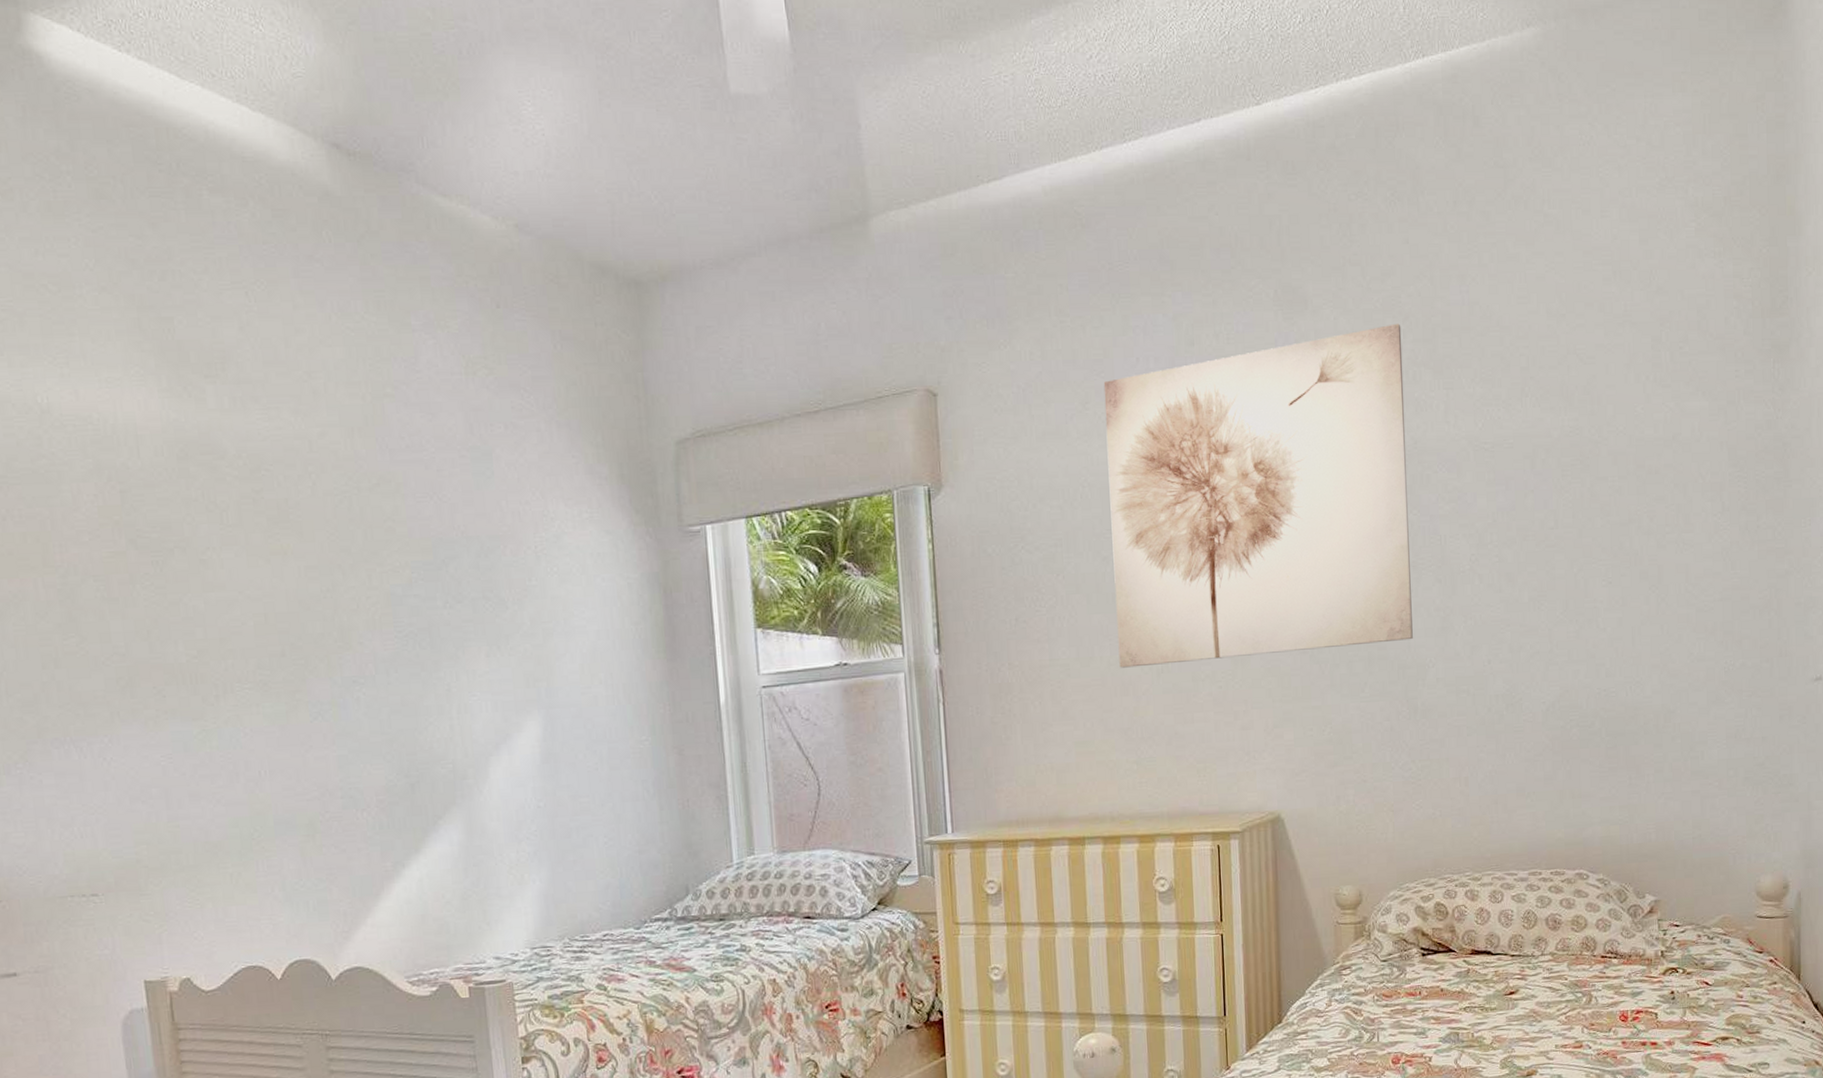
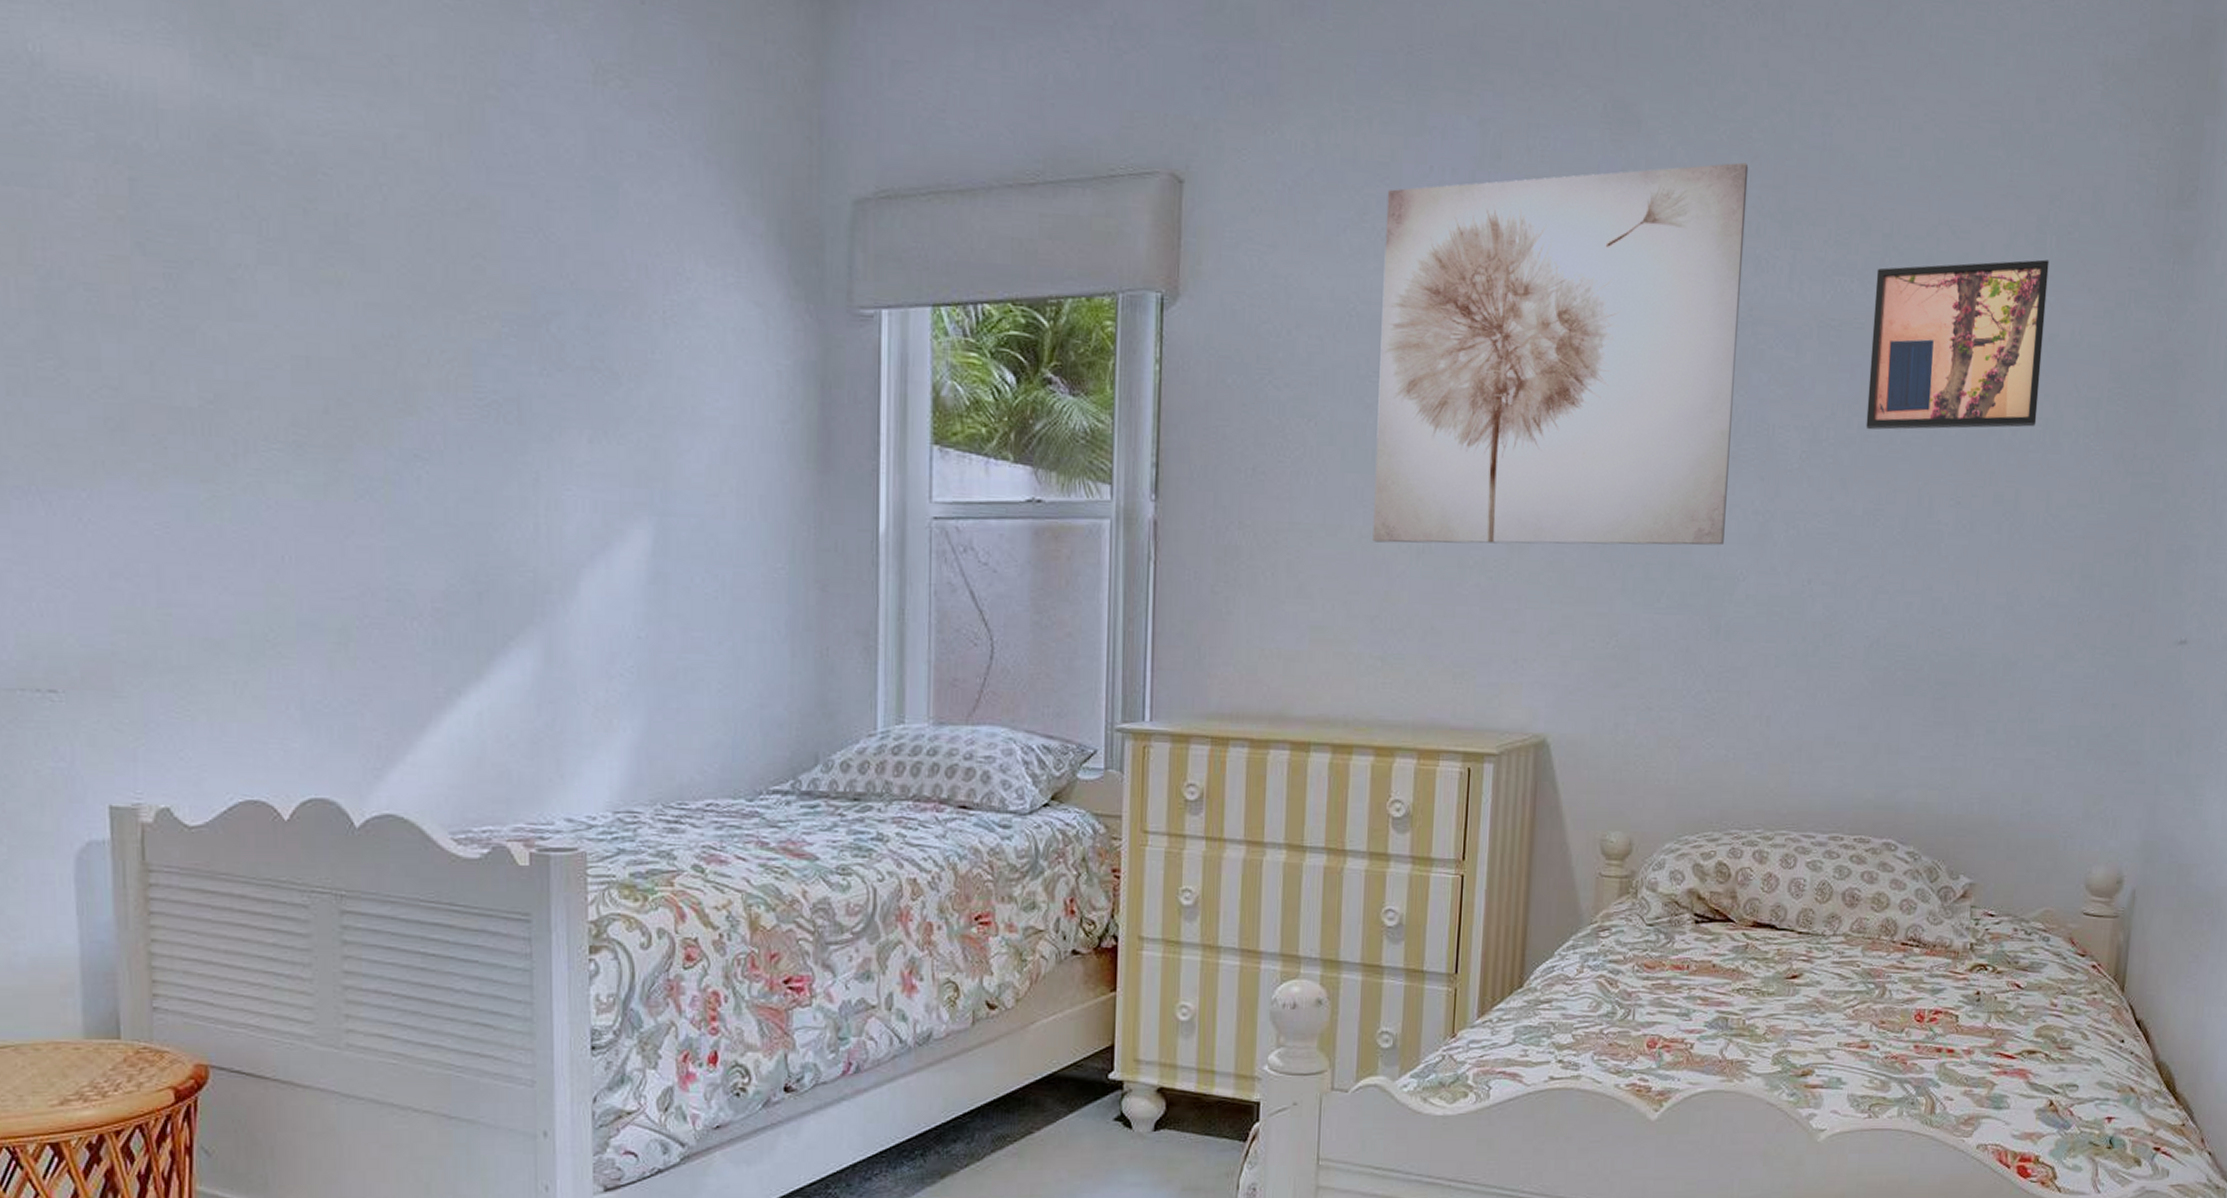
wall art: none [1519,372,1670,531] -> present [1866,259,2050,430]

